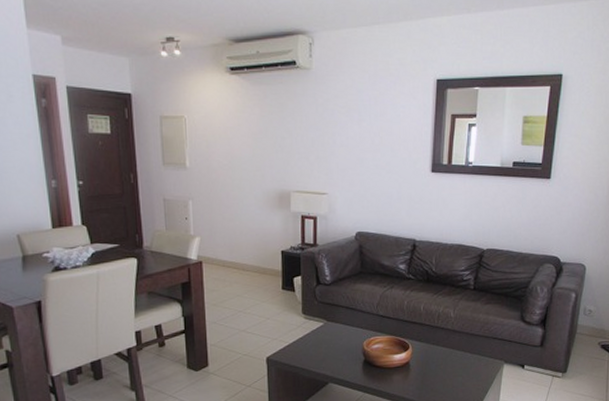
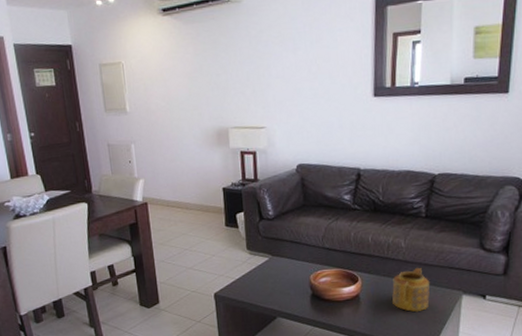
teapot: none [440,336,474,380] -> present [392,267,430,313]

